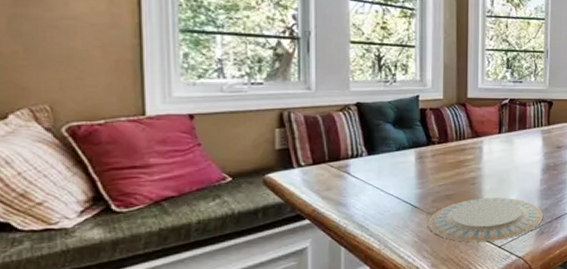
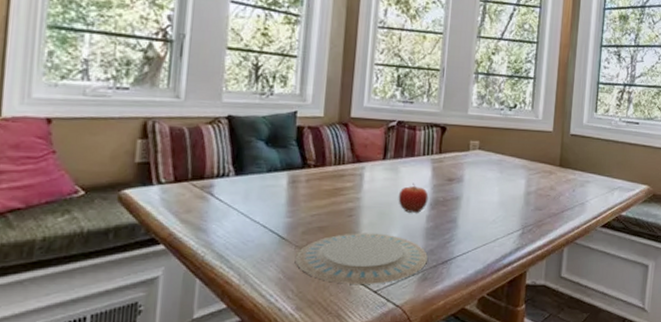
fruit: none [514,152,541,178] -> present [398,182,429,213]

